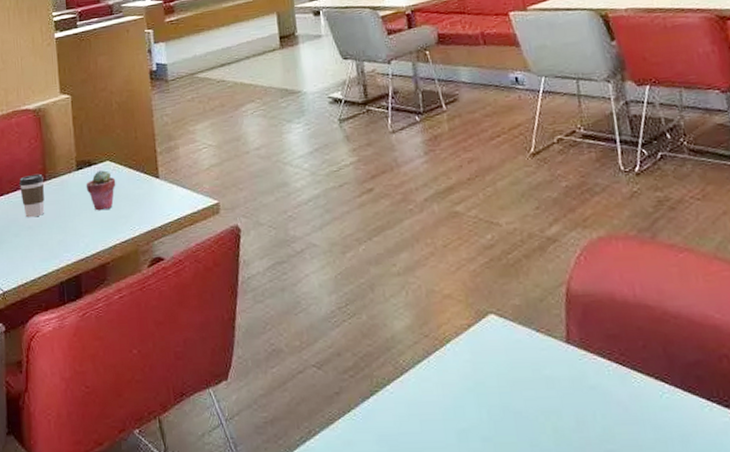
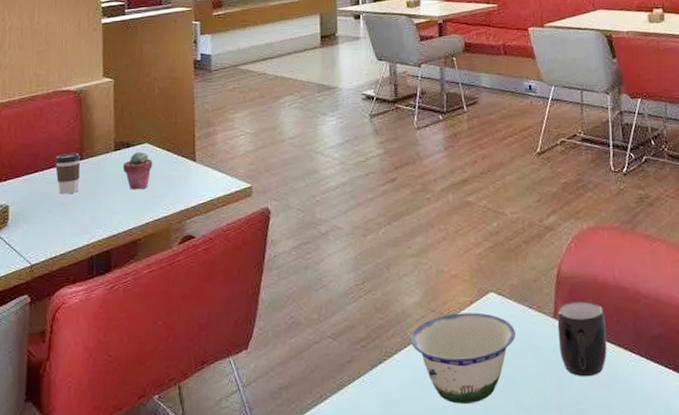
bowl: none [403,337,524,442] -> present [410,312,516,404]
mug: none [570,323,635,412] -> present [557,301,607,377]

